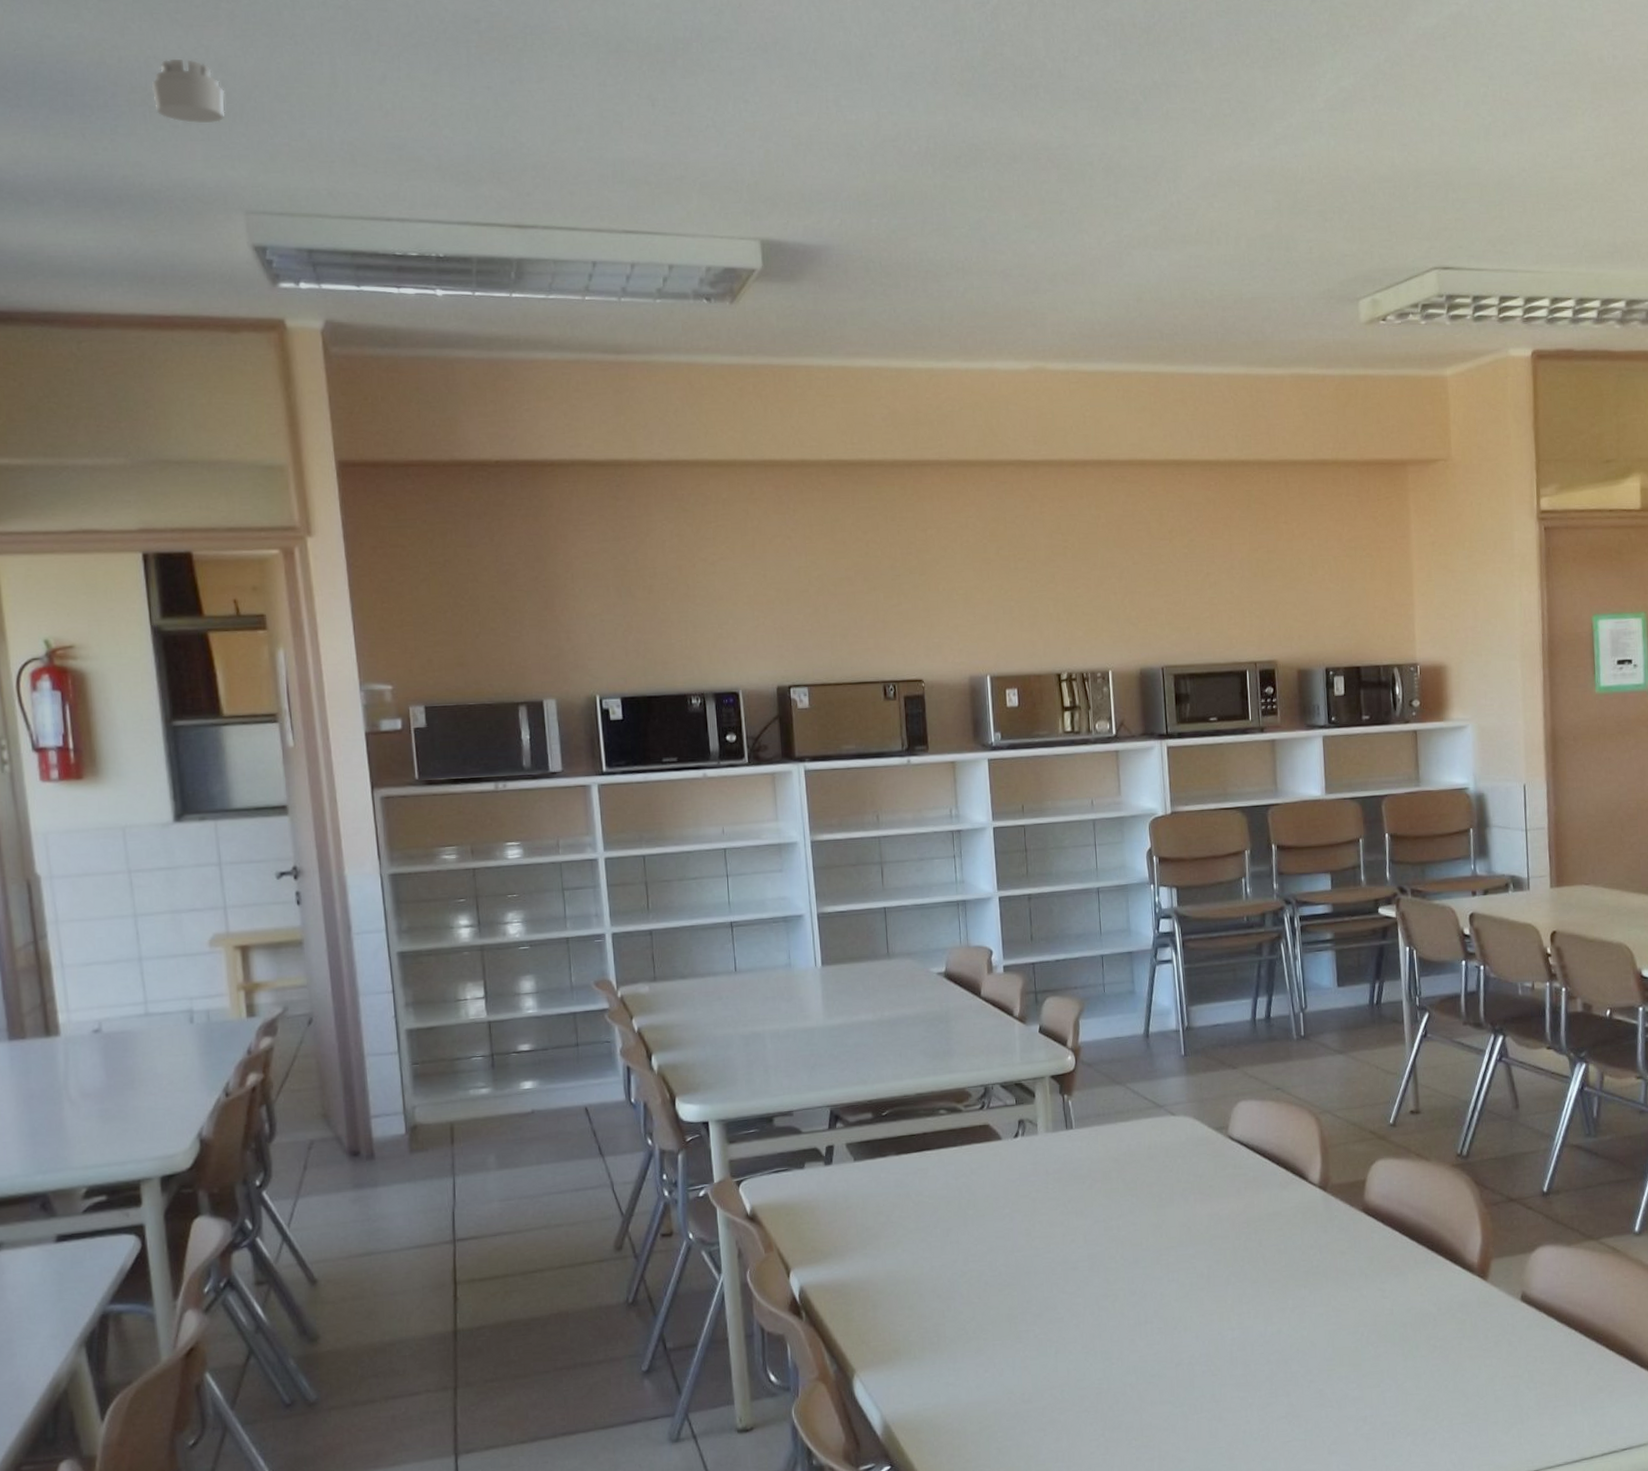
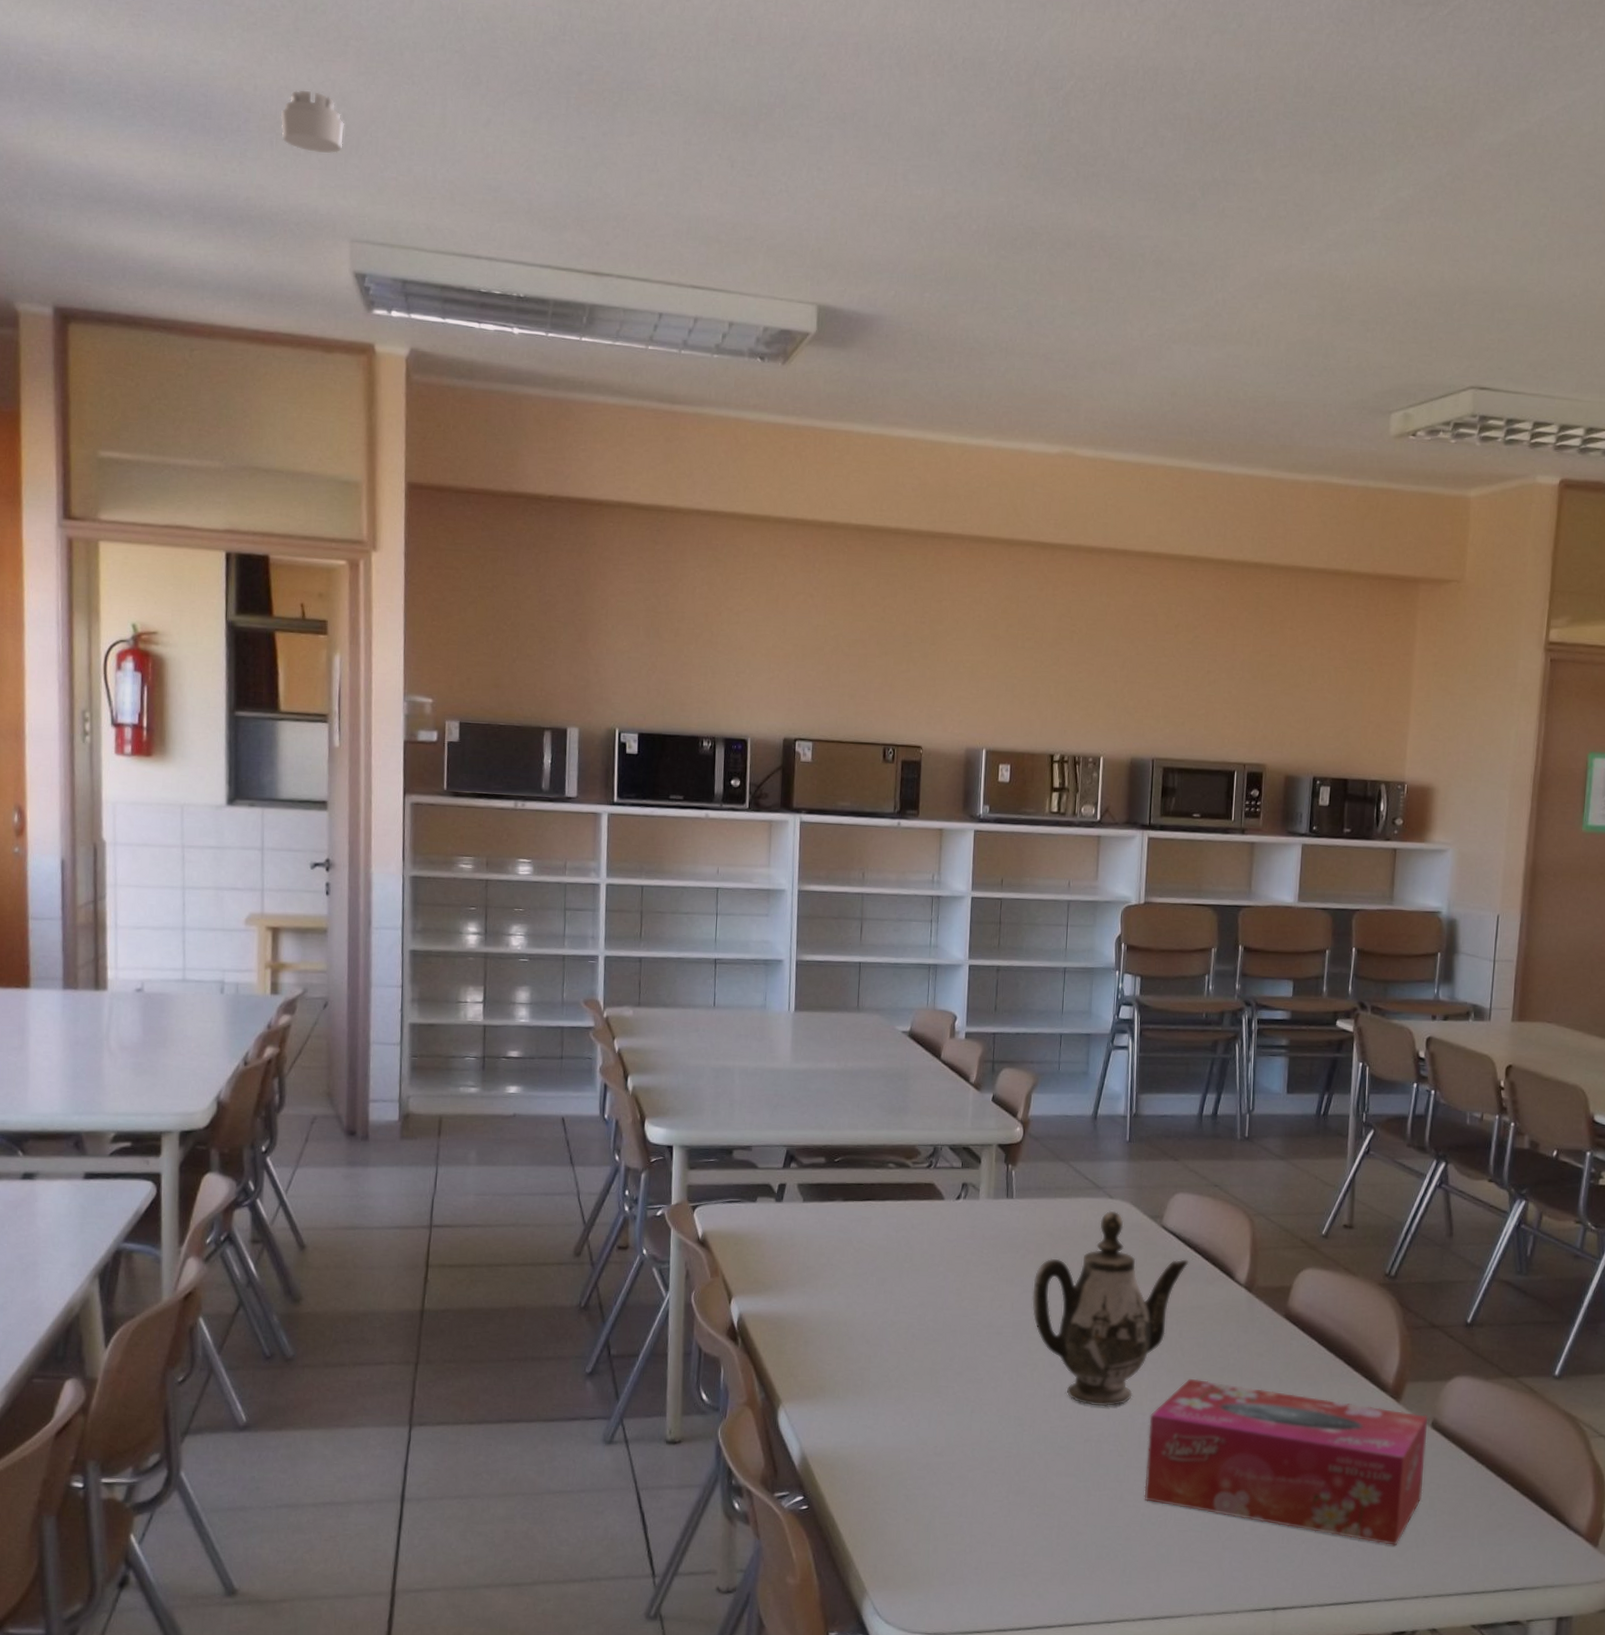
teapot: none [1104,1127,1260,1329] -> present [1032,1210,1189,1407]
tissue box: none [1239,1286,1521,1425] -> present [1144,1378,1428,1545]

